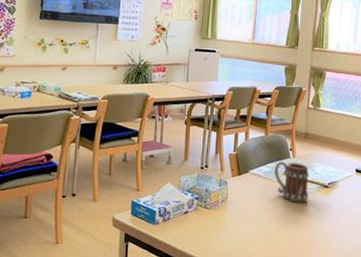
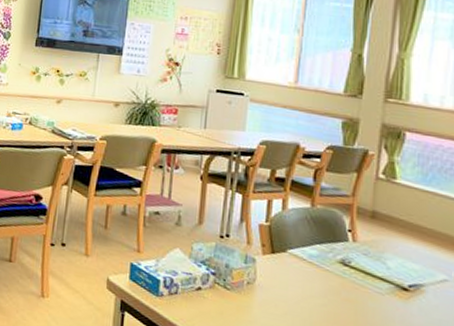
mug: present [274,161,310,203] -> none [323,244,379,306]

